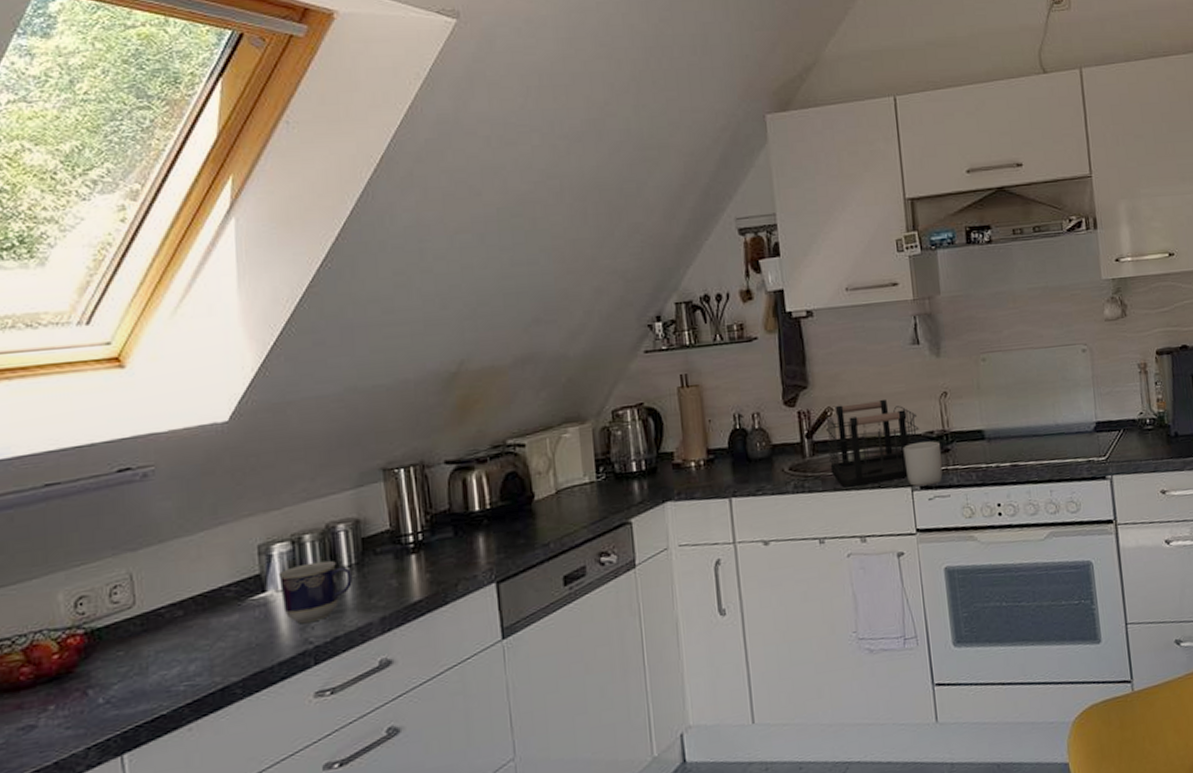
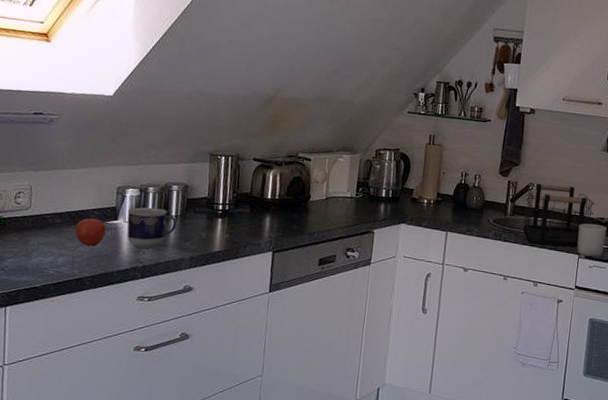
apple: none [206,596,252,639] -> present [75,216,106,247]

